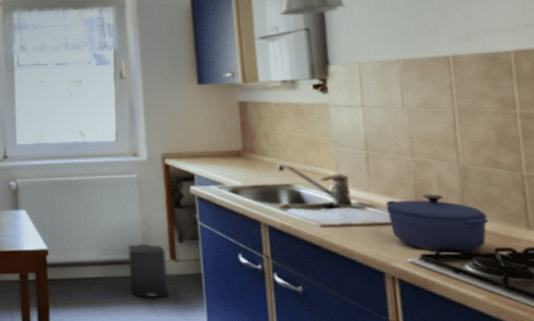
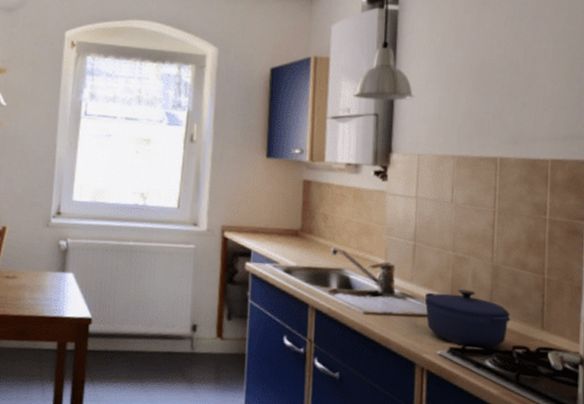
pedal bin: present [127,243,169,298] -> none [172,318,213,377]

